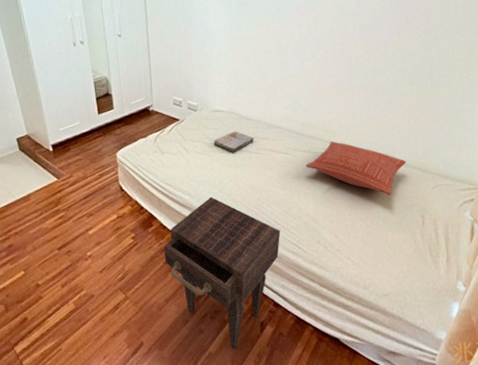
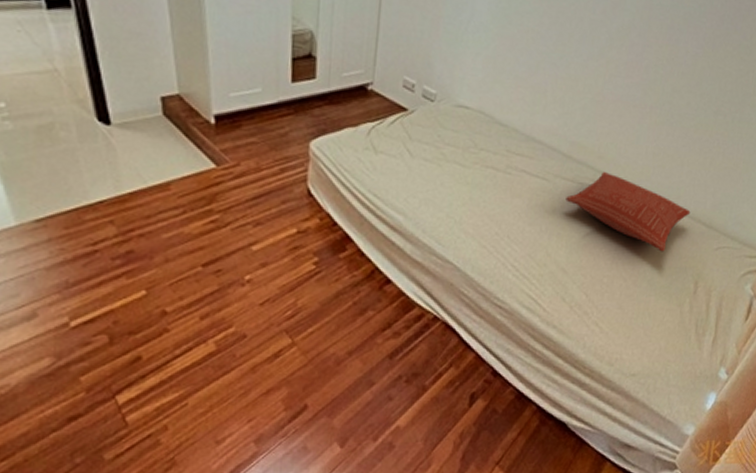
nightstand: present [164,197,281,350] -> none [355,222,518,426]
book: present [213,131,255,153] -> none [449,138,506,168]

